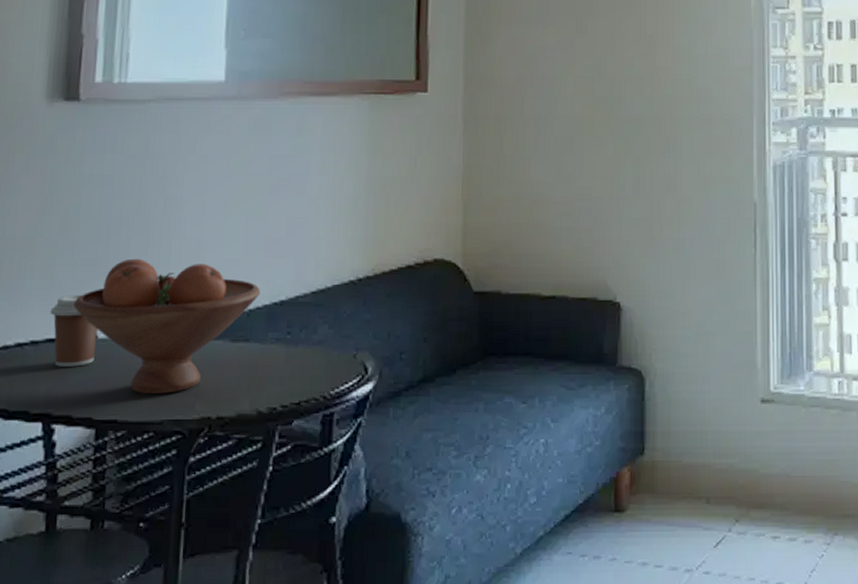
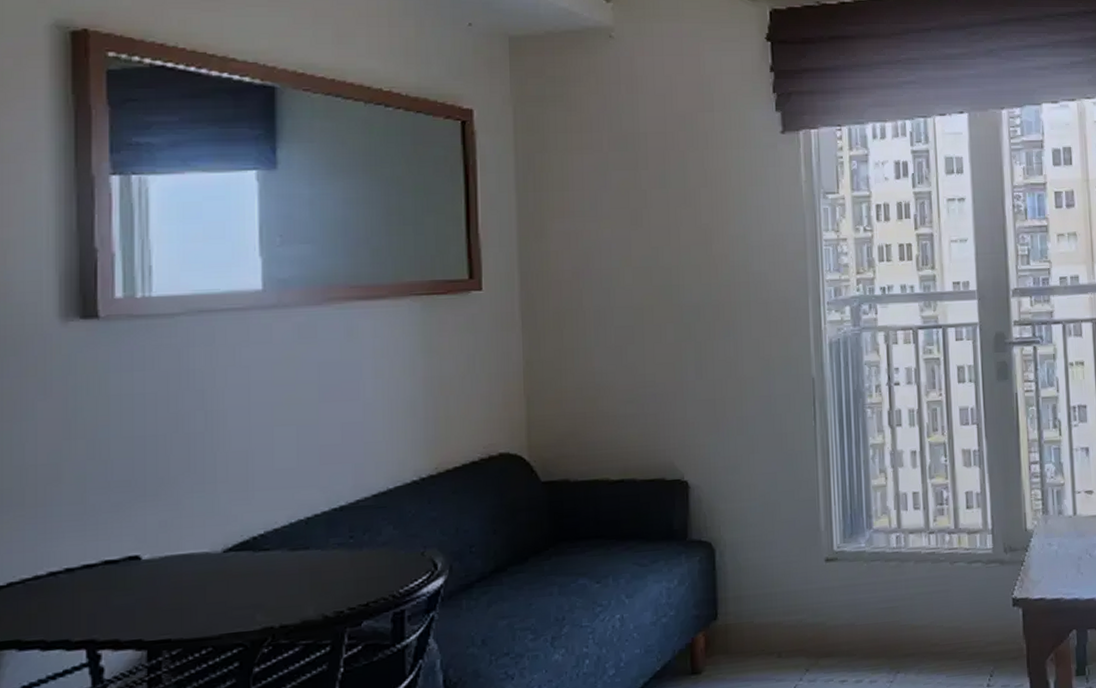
coffee cup: present [50,294,98,367] -> none [85,517,141,592]
fruit bowl: present [73,258,261,394] -> none [111,475,319,611]

